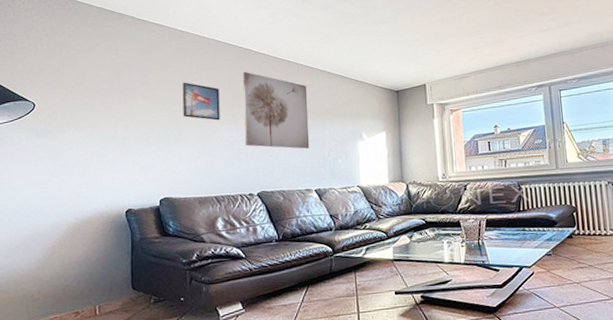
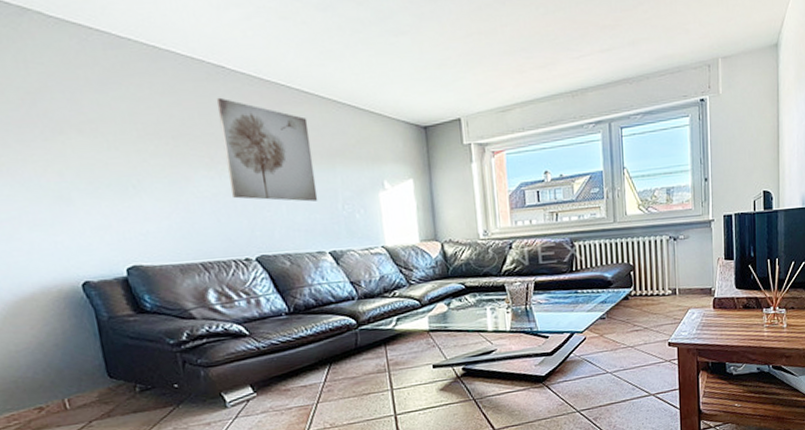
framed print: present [182,82,220,121] -> none [132,111,194,165]

